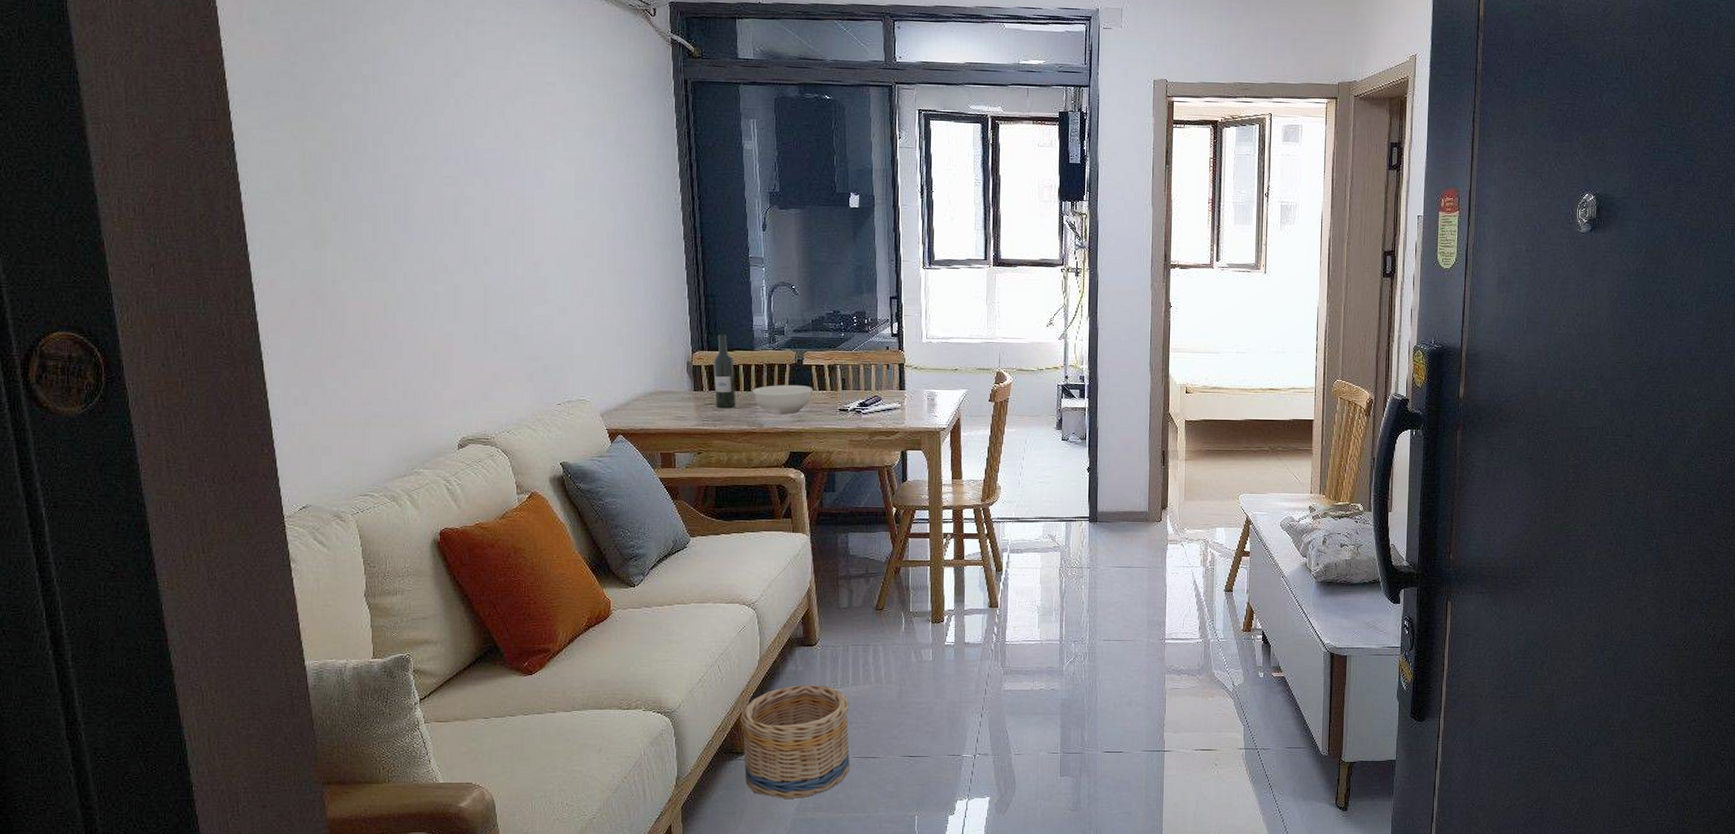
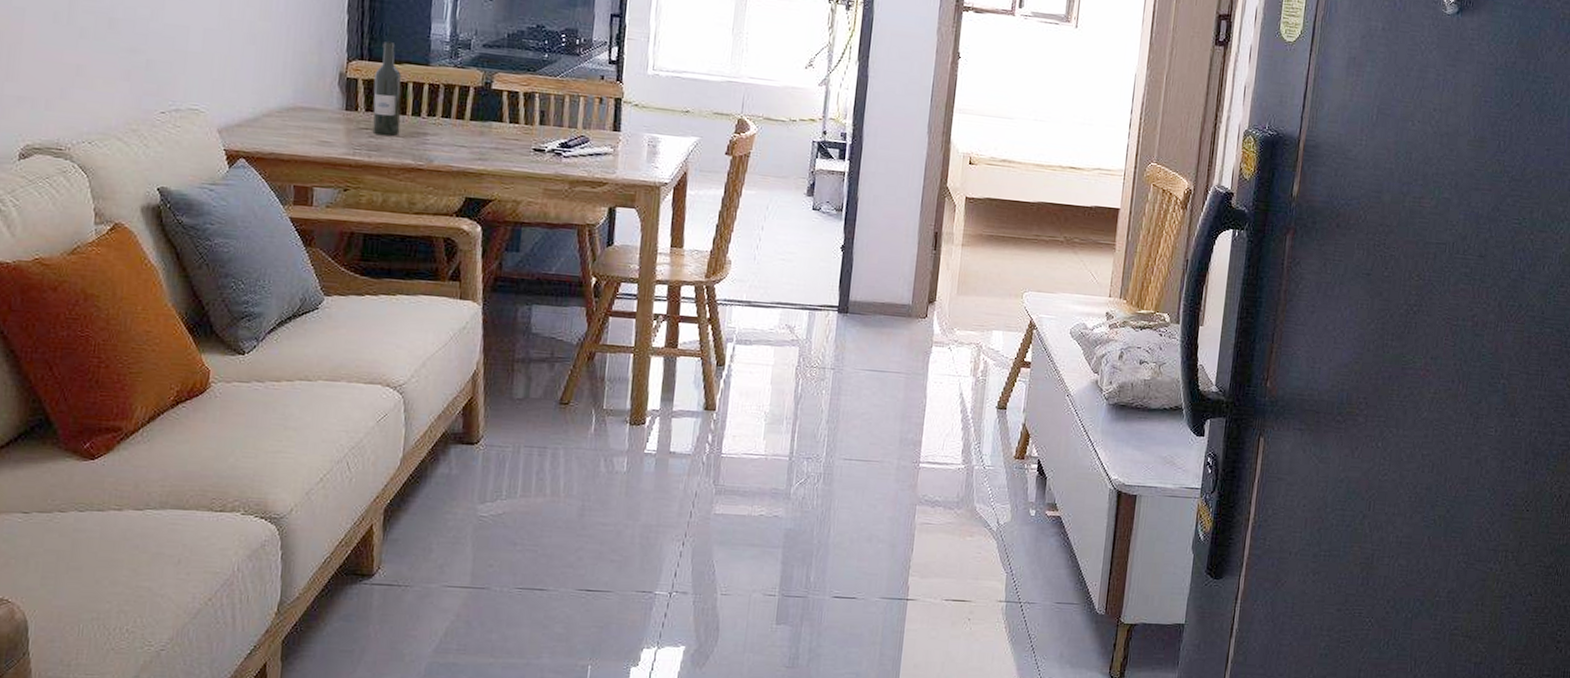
basket: present [740,685,850,800] -> none [370,493,515,638]
bowl: present [752,385,814,415] -> none [422,111,503,150]

